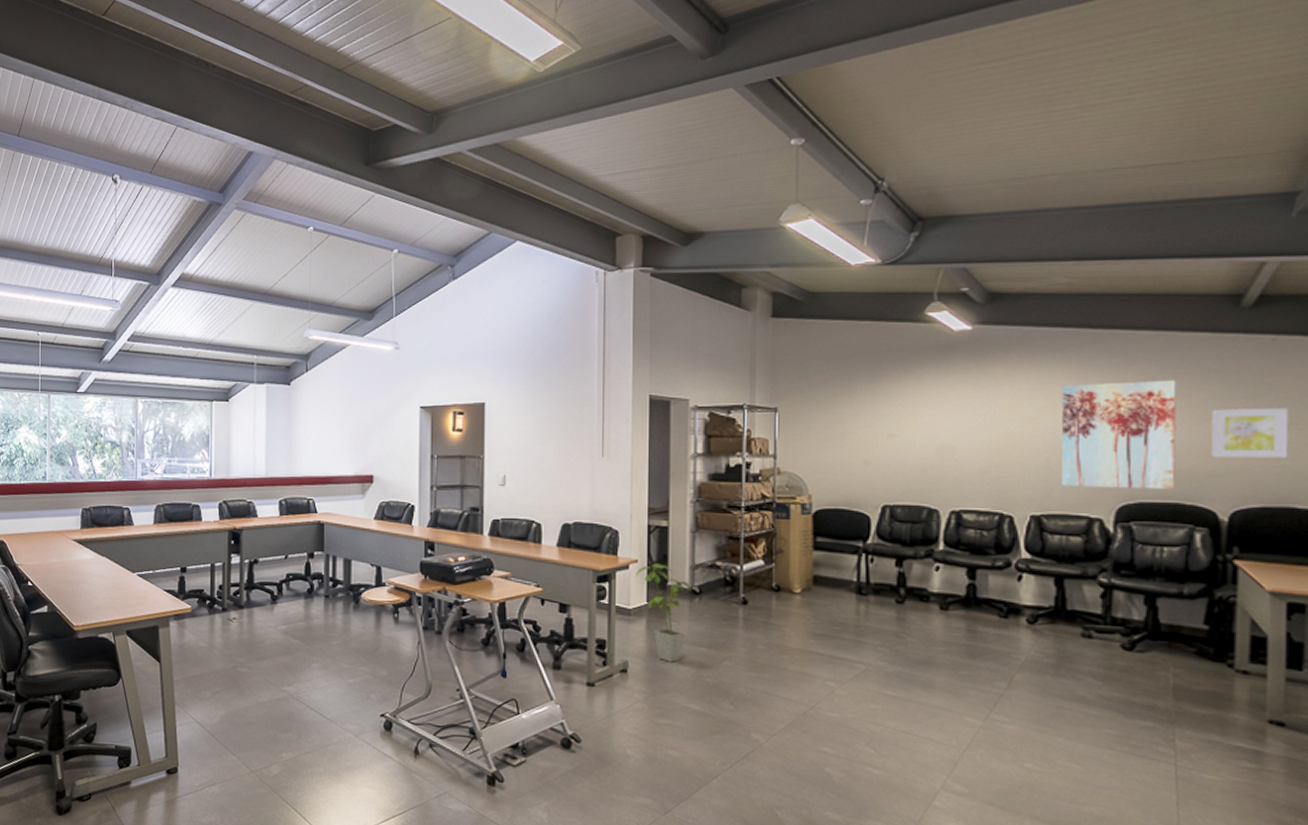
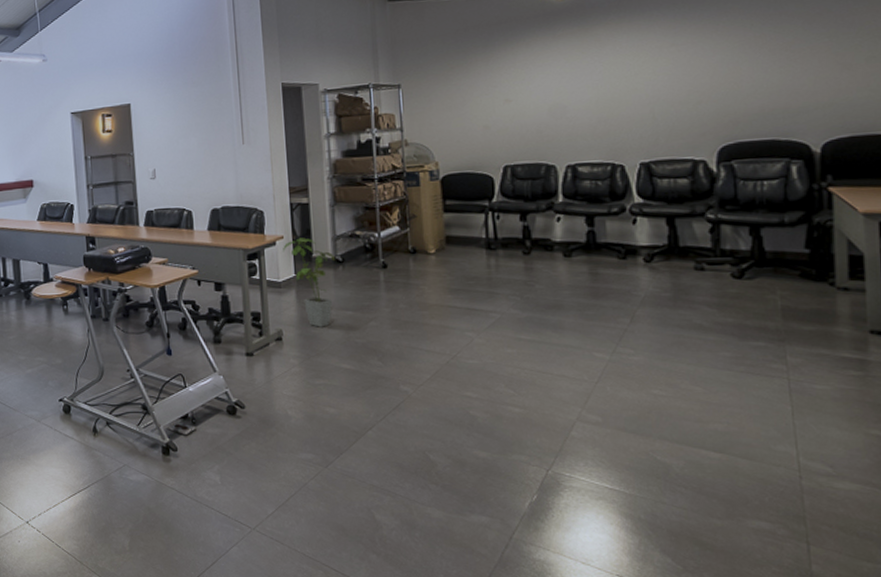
wall art: present [1062,379,1176,489] -> none [661,26,770,134]
wall art: present [1211,407,1289,459] -> none [799,42,872,96]

